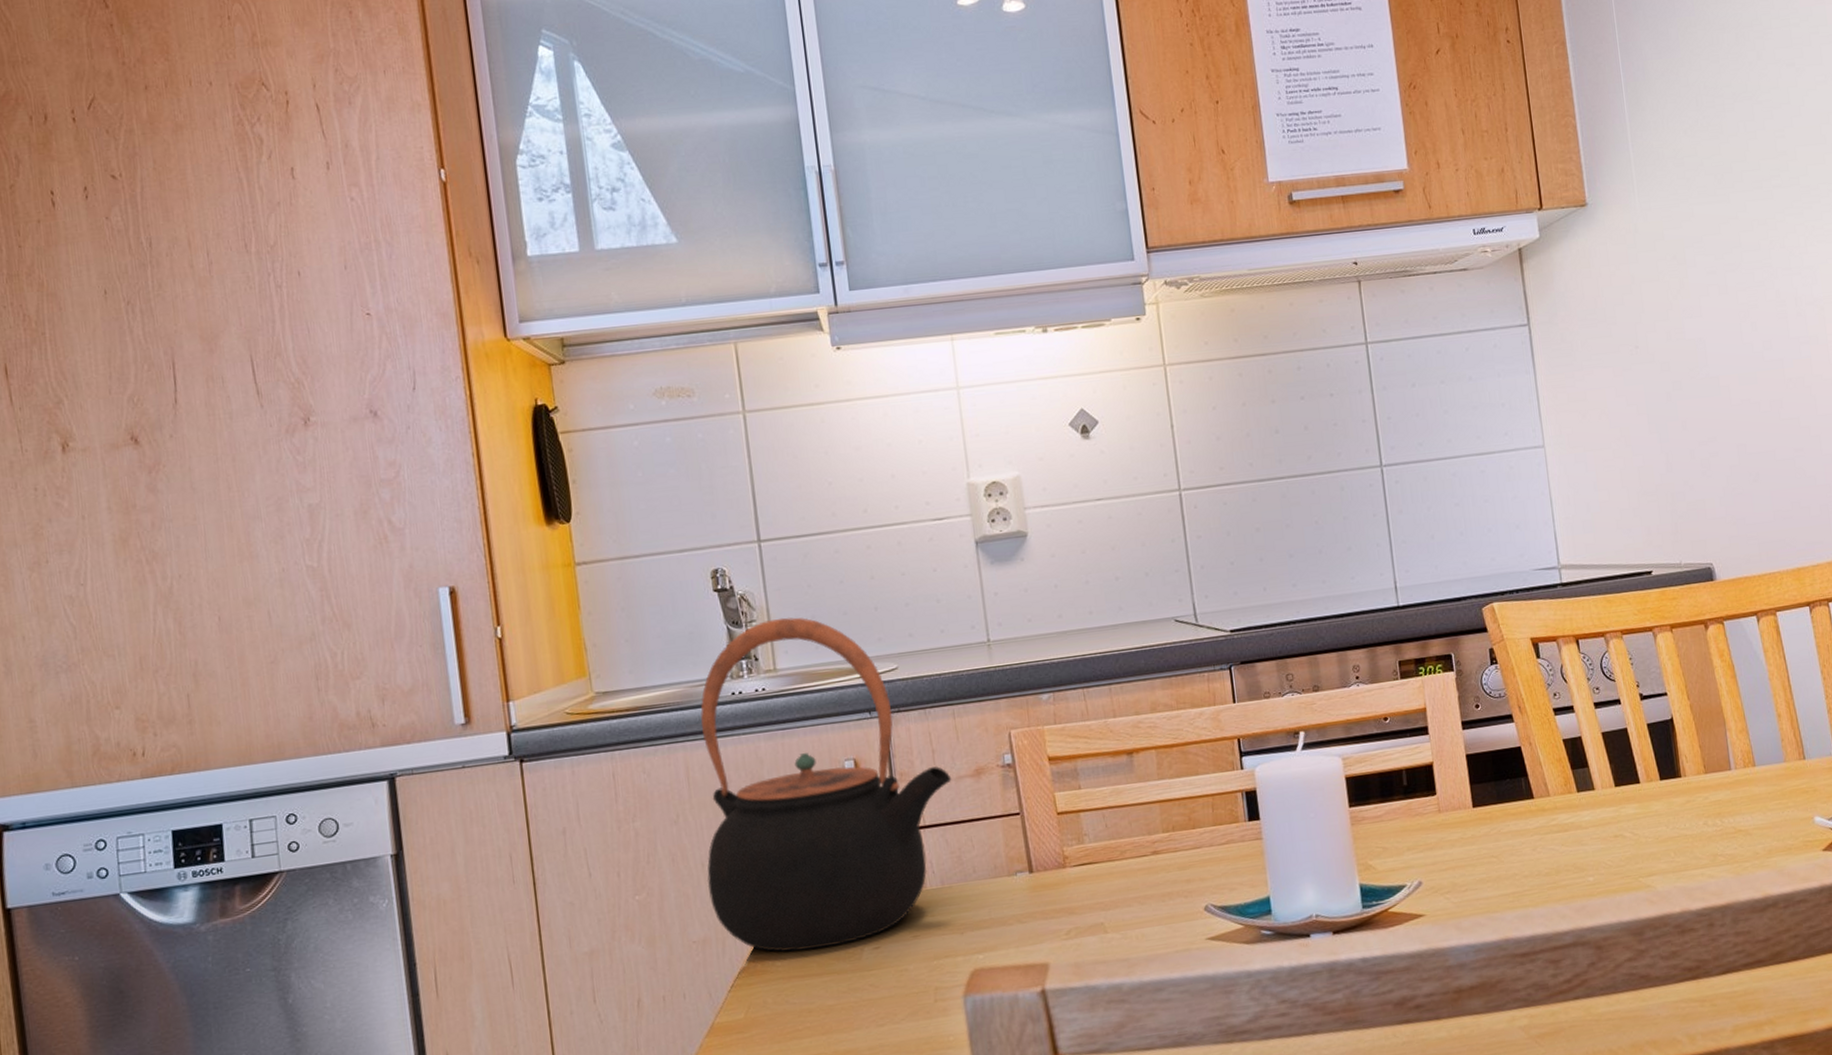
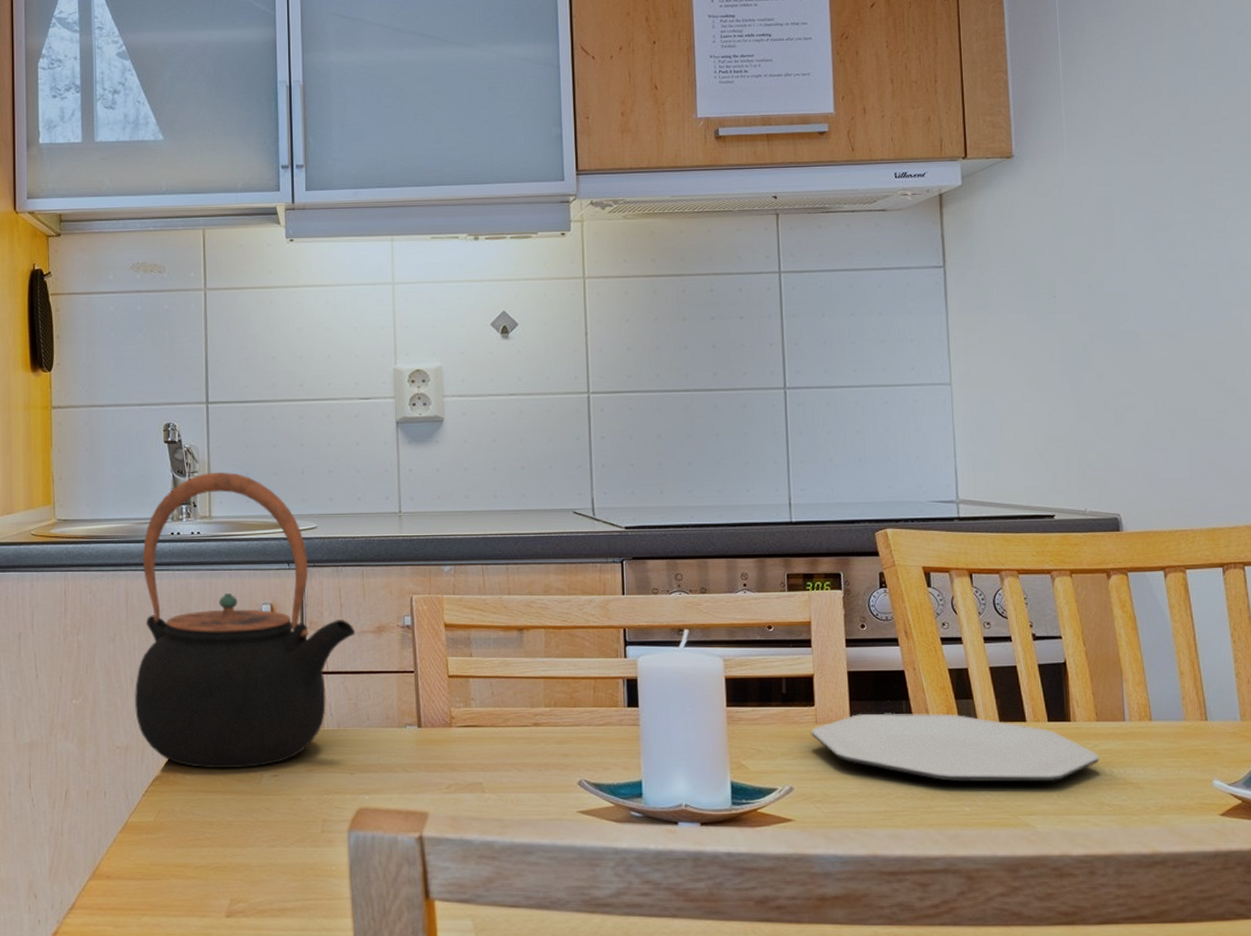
plate: none [1435,785,1710,854] -> present [811,713,1099,783]

